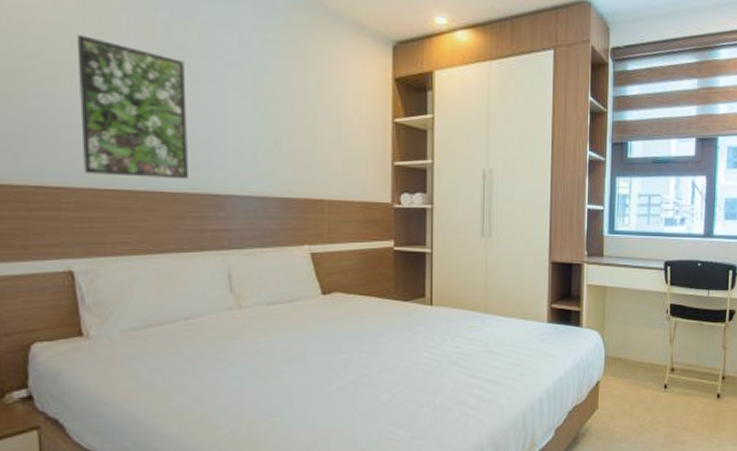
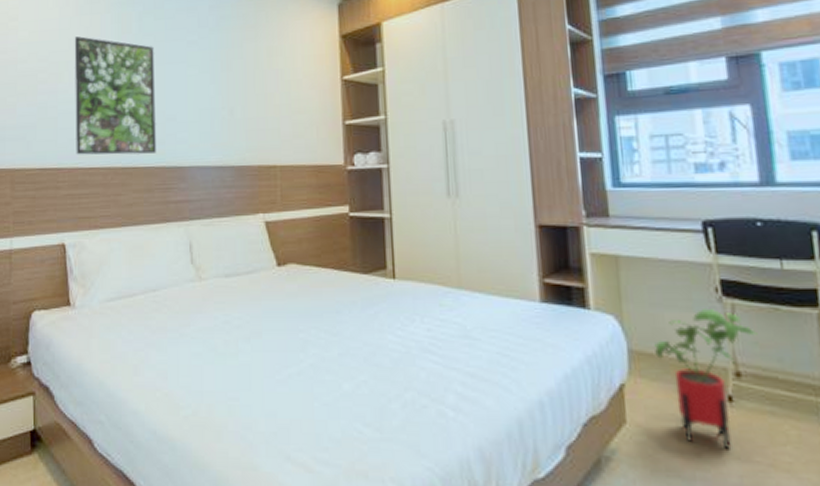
house plant: none [623,324,688,421] -> present [654,307,758,450]

